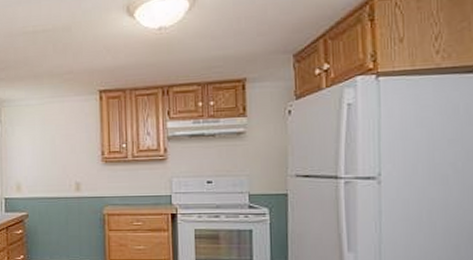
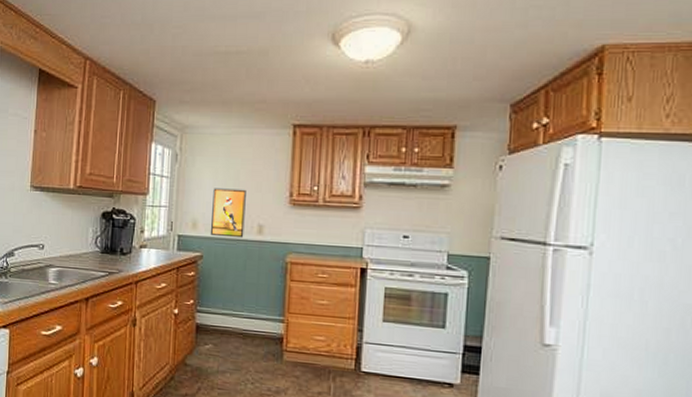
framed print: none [33,152,64,197] -> present [210,188,246,238]

